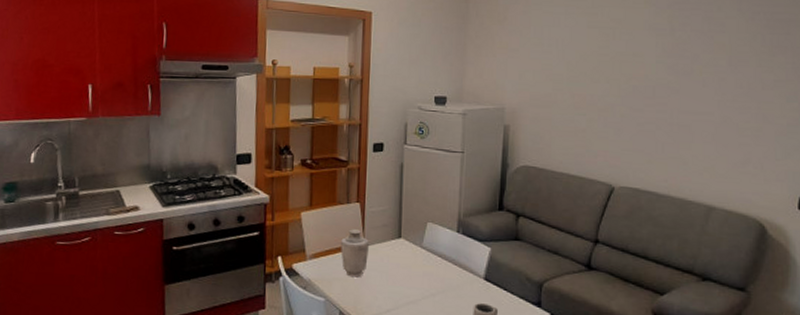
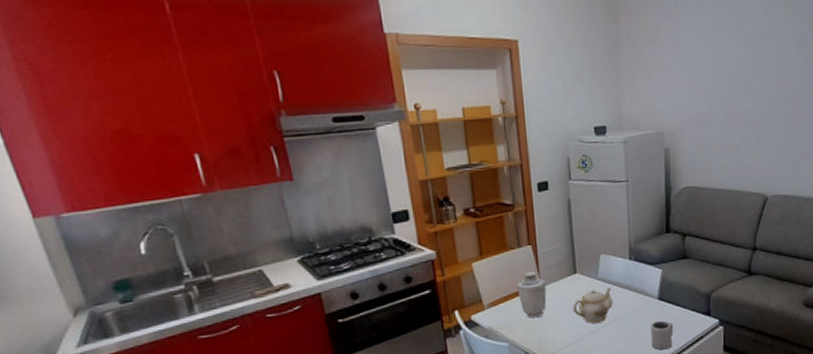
teapot: none [393,257,436,295] -> present [572,287,613,324]

